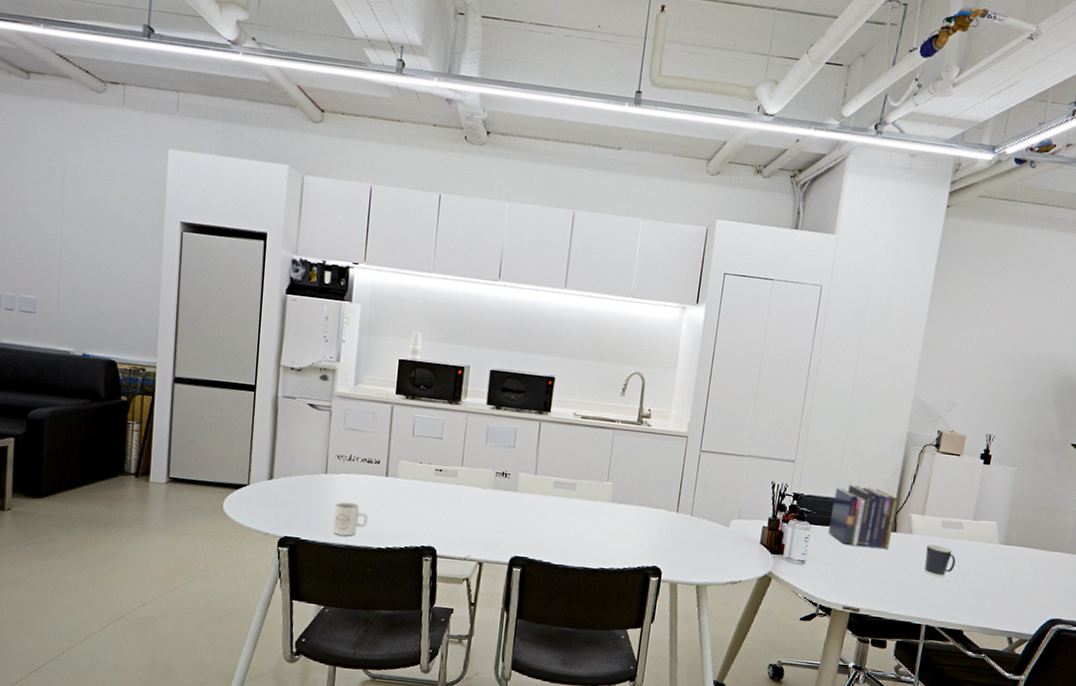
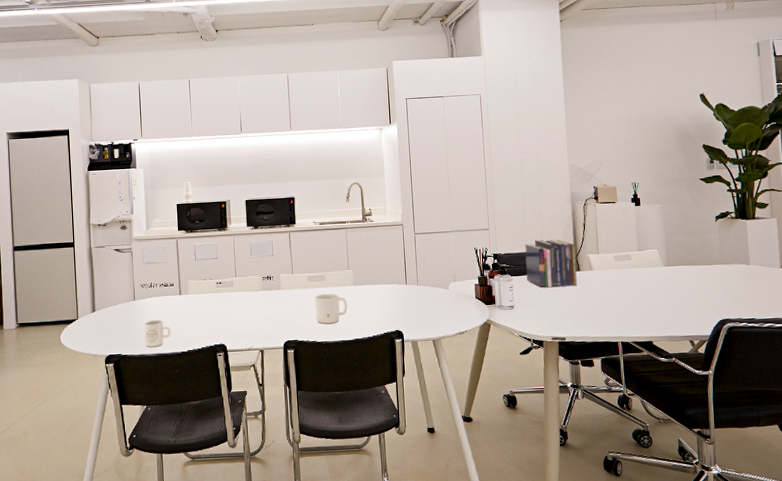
mug: none [556,506,599,545] -> present [314,293,348,324]
mug: present [924,544,956,577] -> none [607,276,633,301]

